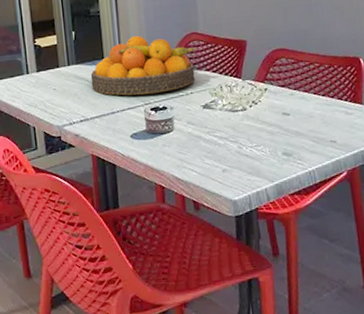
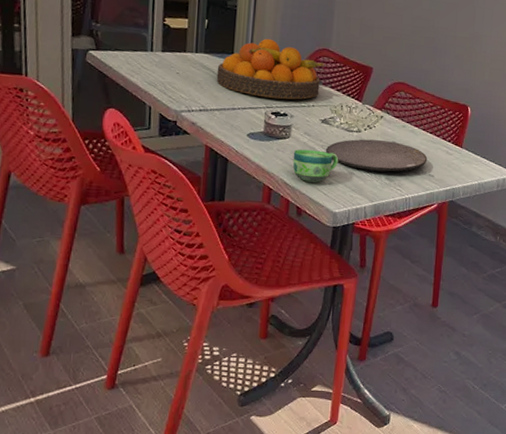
cup: none [180,137,229,173] -> present [292,149,339,183]
plate: none [213,112,326,149] -> present [326,139,428,172]

